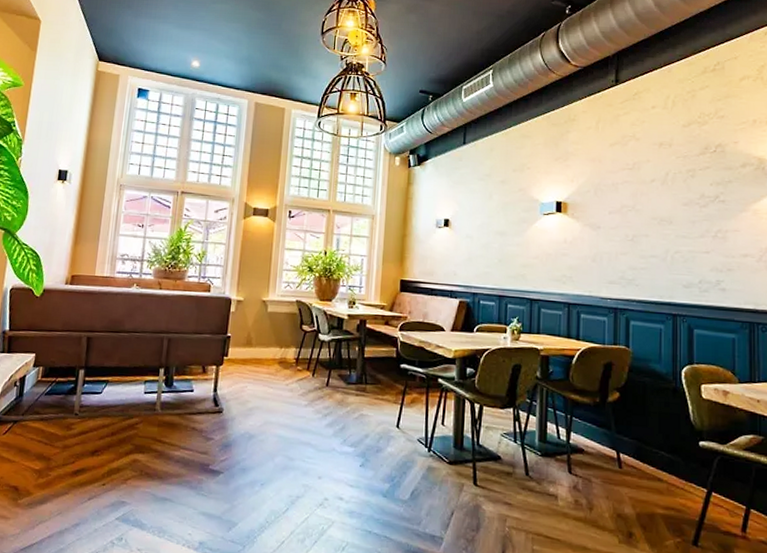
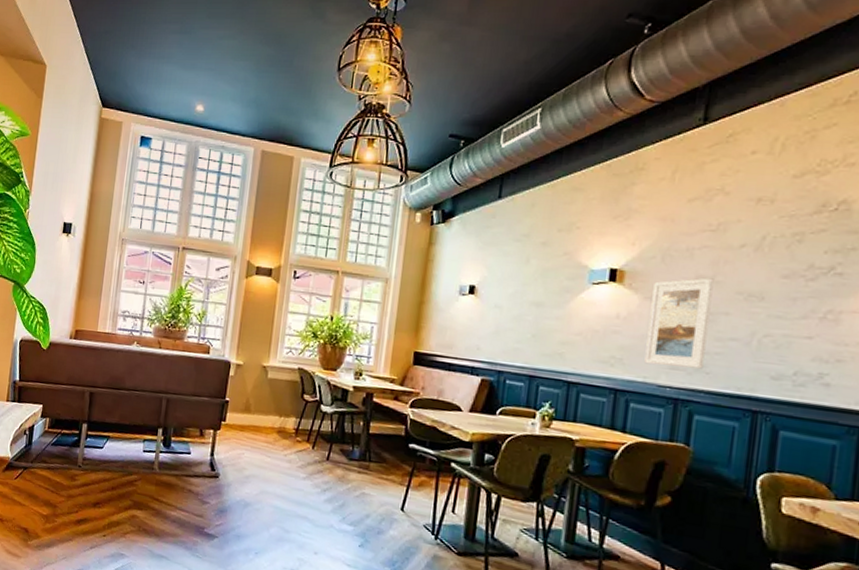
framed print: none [589,207,635,282] -> present [644,278,714,369]

